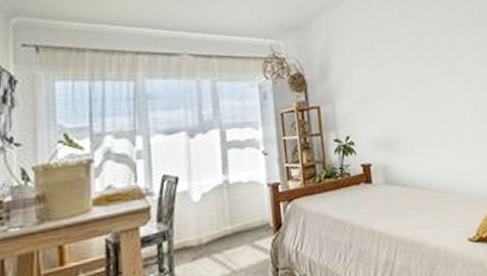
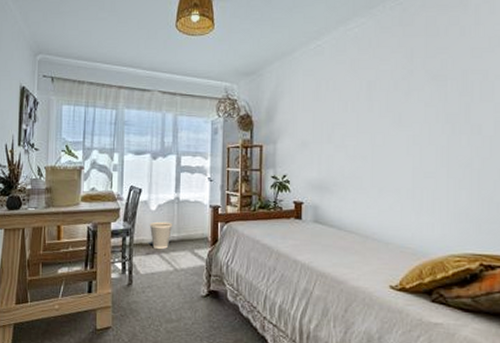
wastebasket: none [192,212,224,250] -> present [149,221,173,249]

